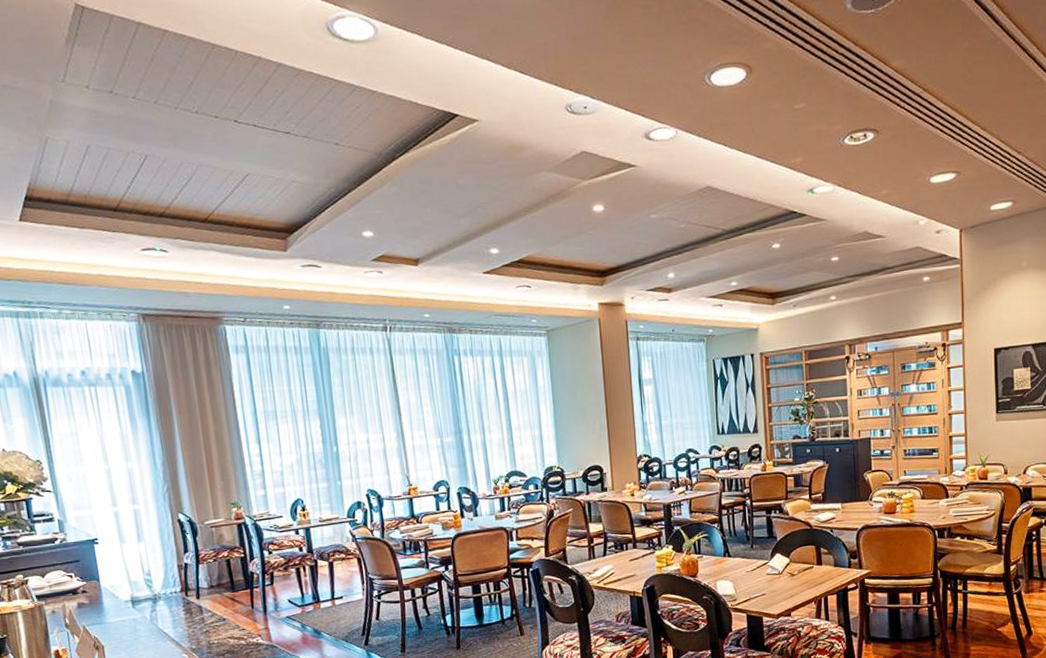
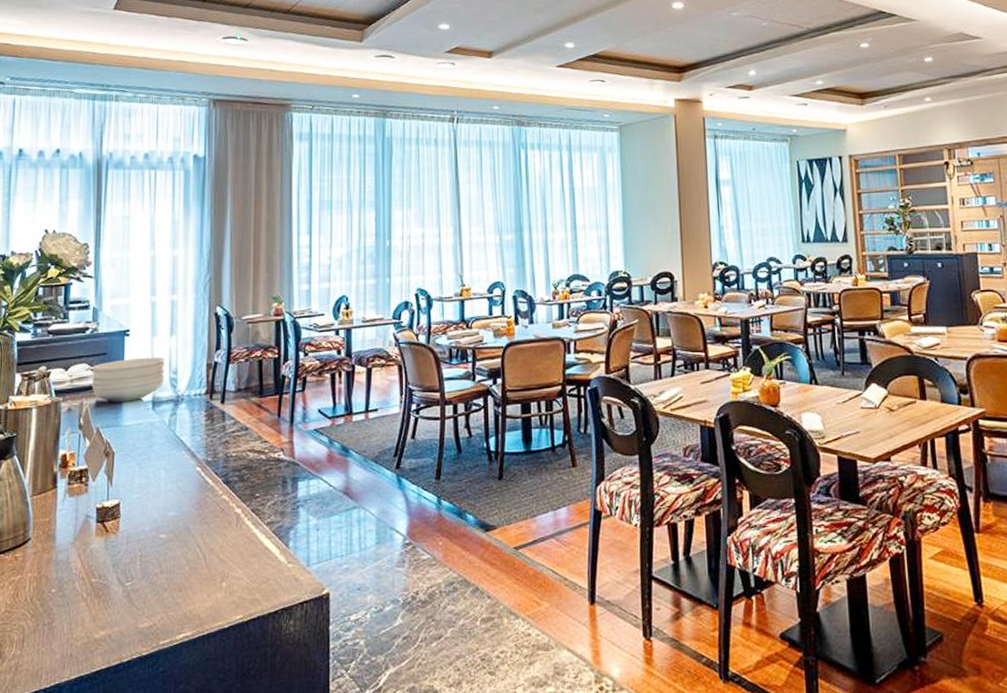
bowl: none [67,561,140,603] -> present [91,357,165,402]

